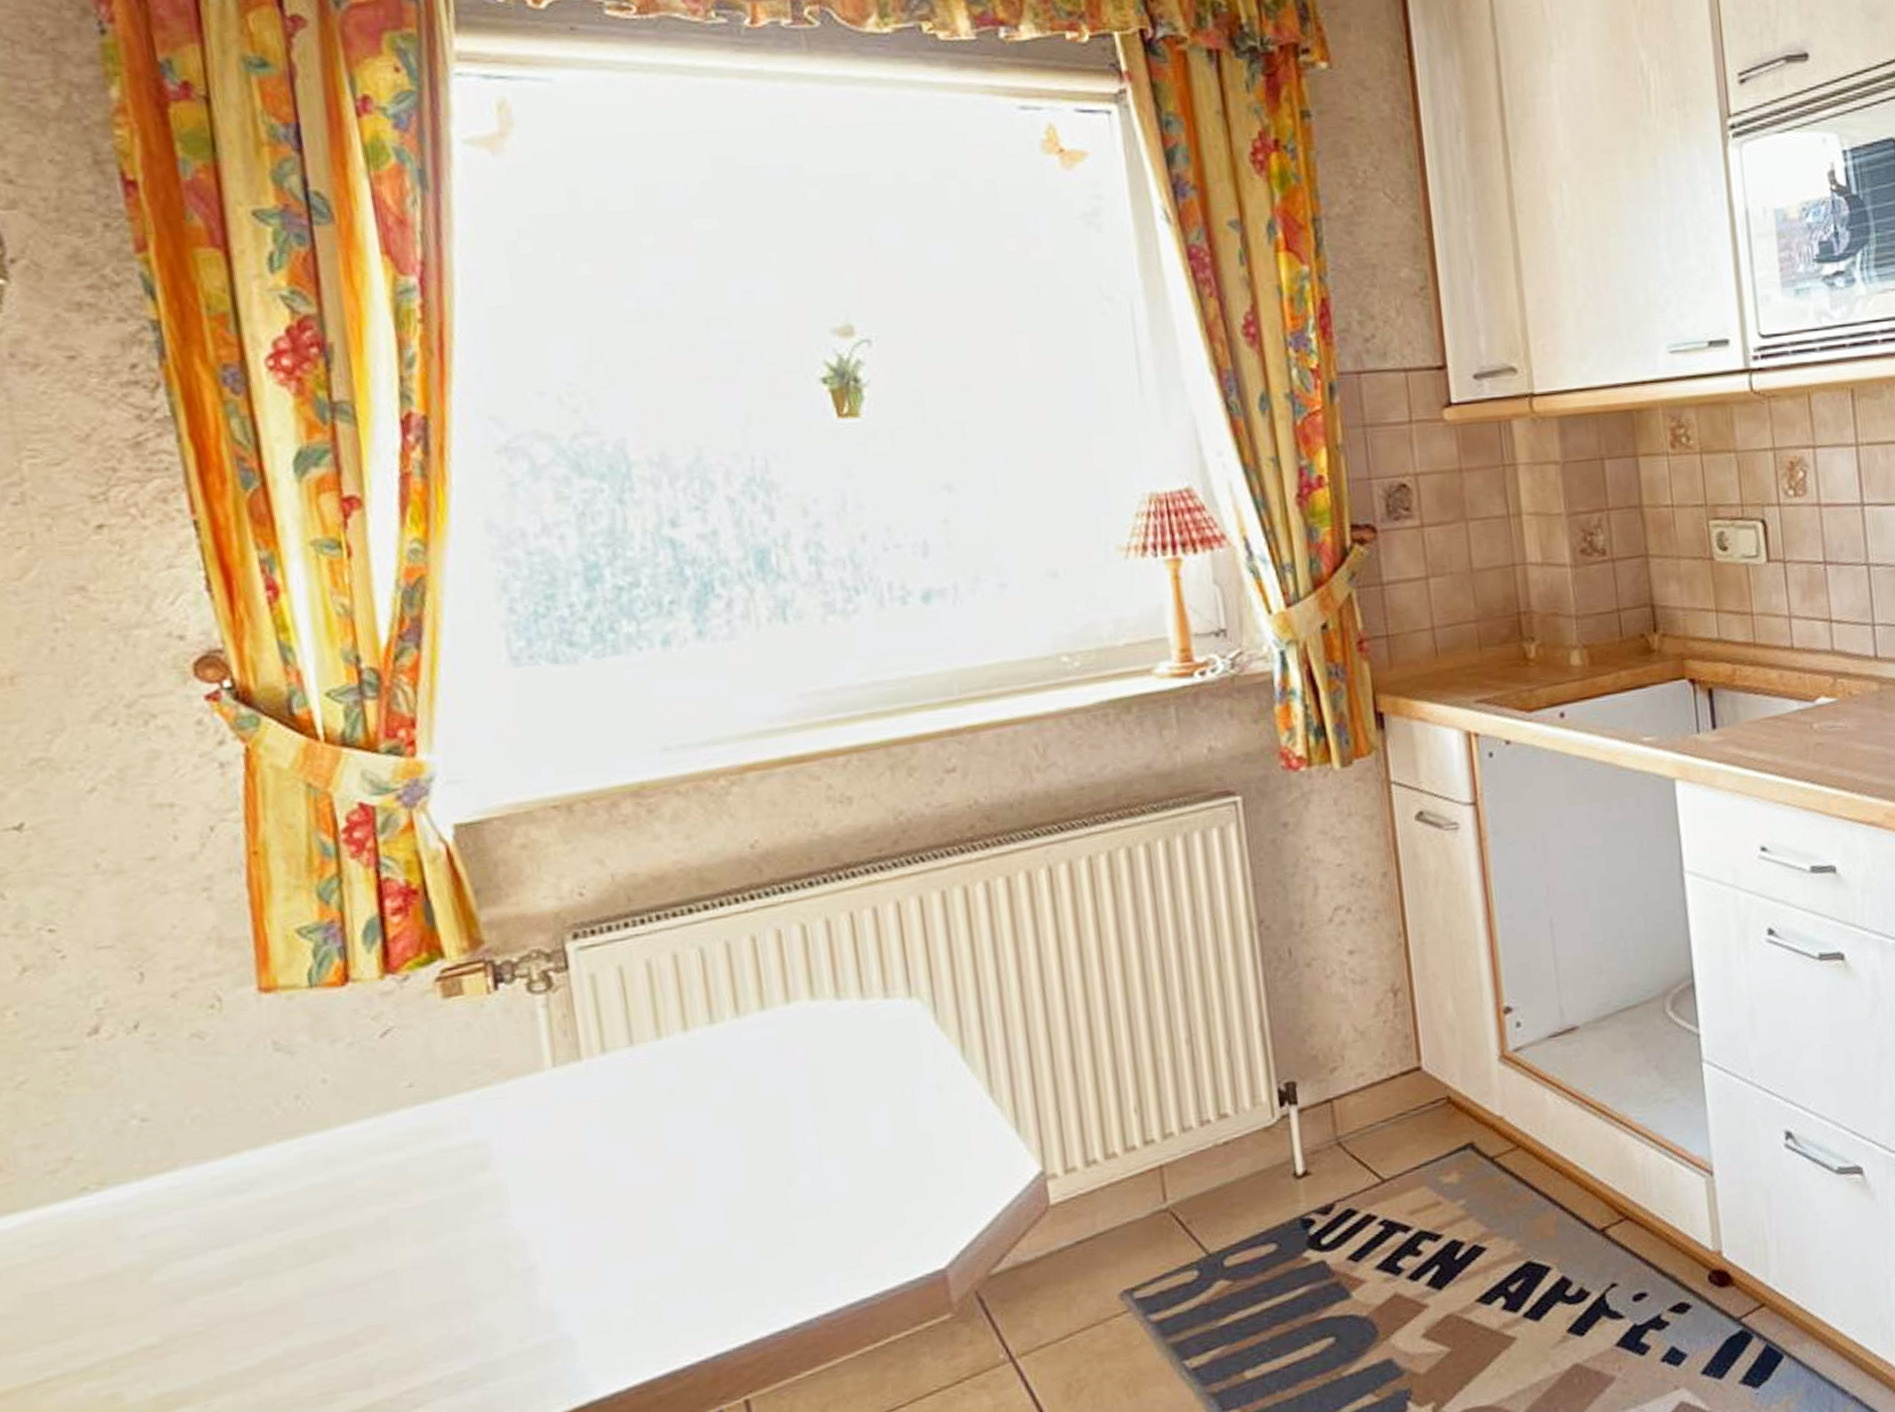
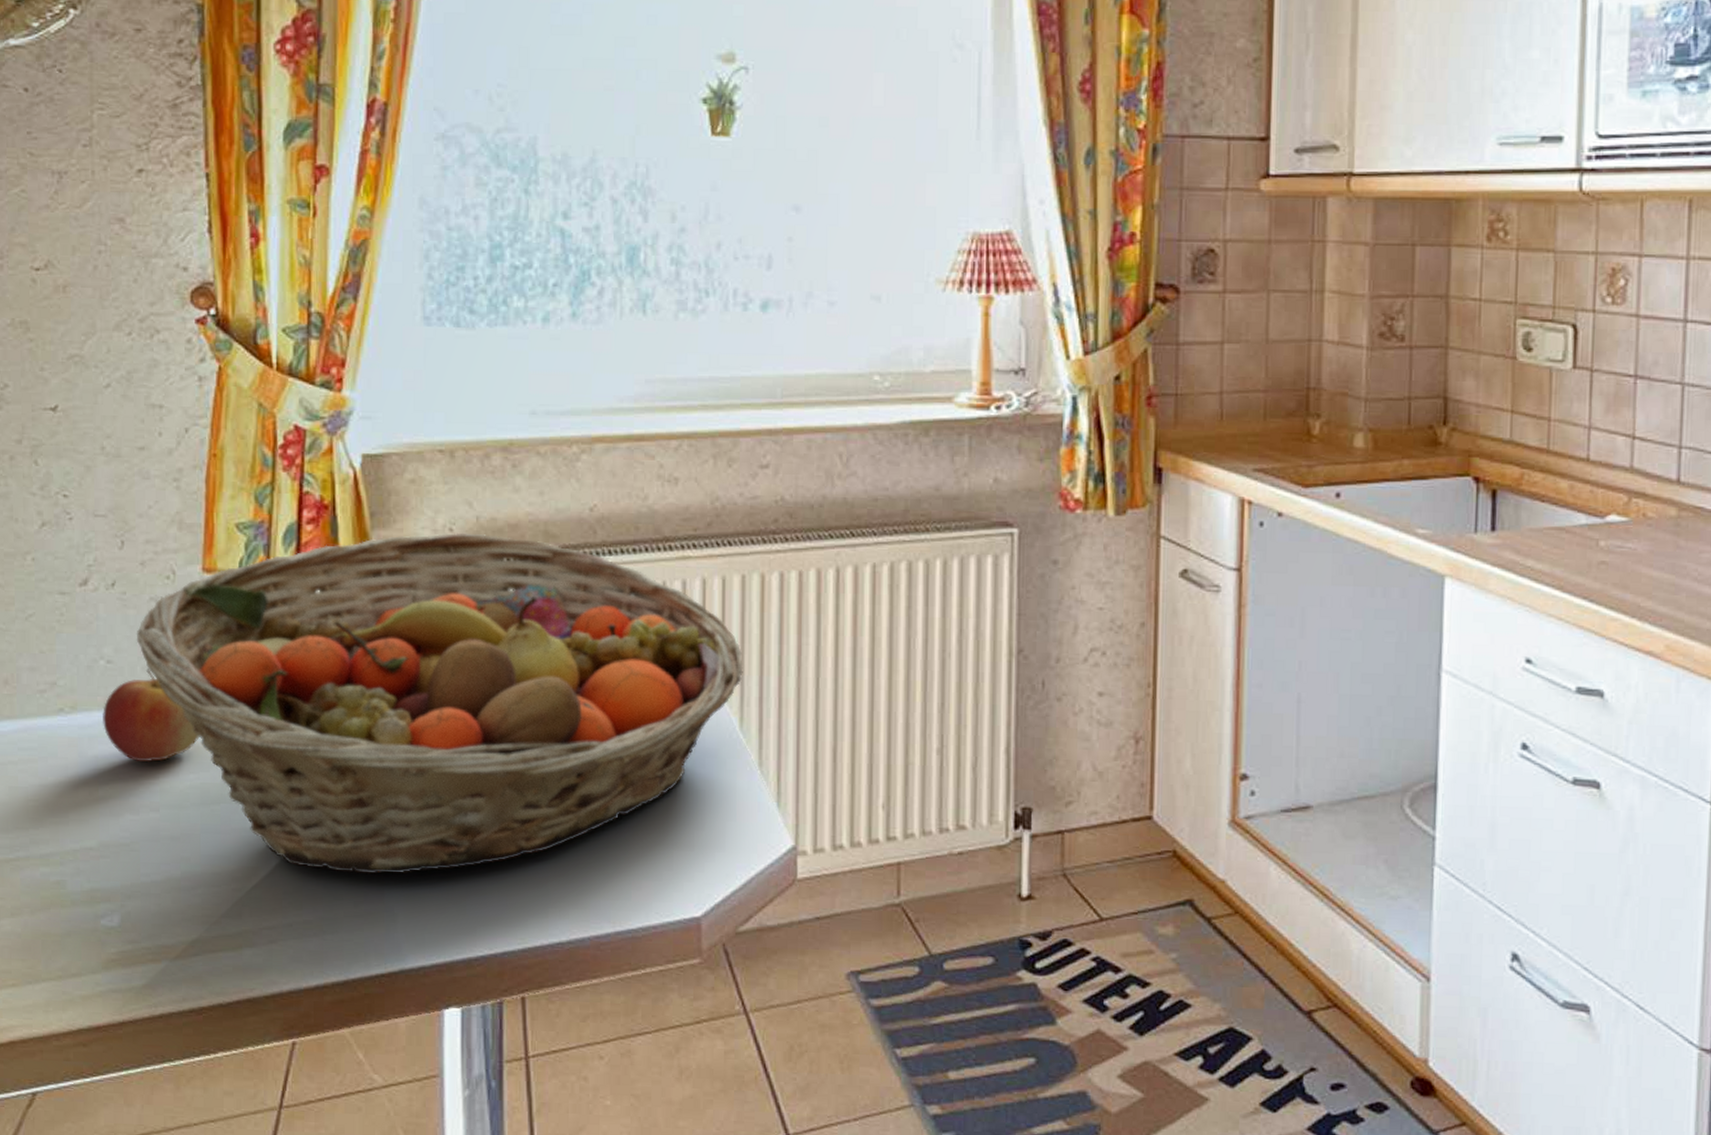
apple: none [143,1118,284,1232] -> present [103,668,199,763]
fruit basket: none [177,890,958,1312] -> present [136,532,743,875]

